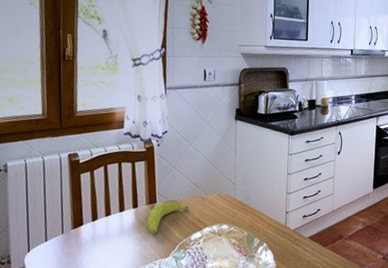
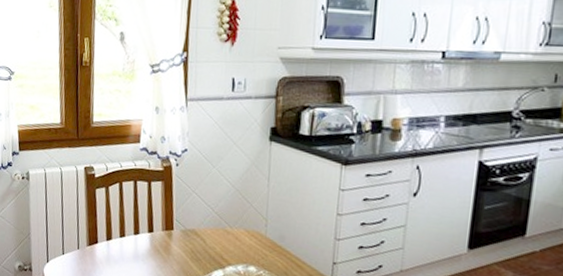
fruit: present [147,201,189,235] -> none [163,230,210,265]

